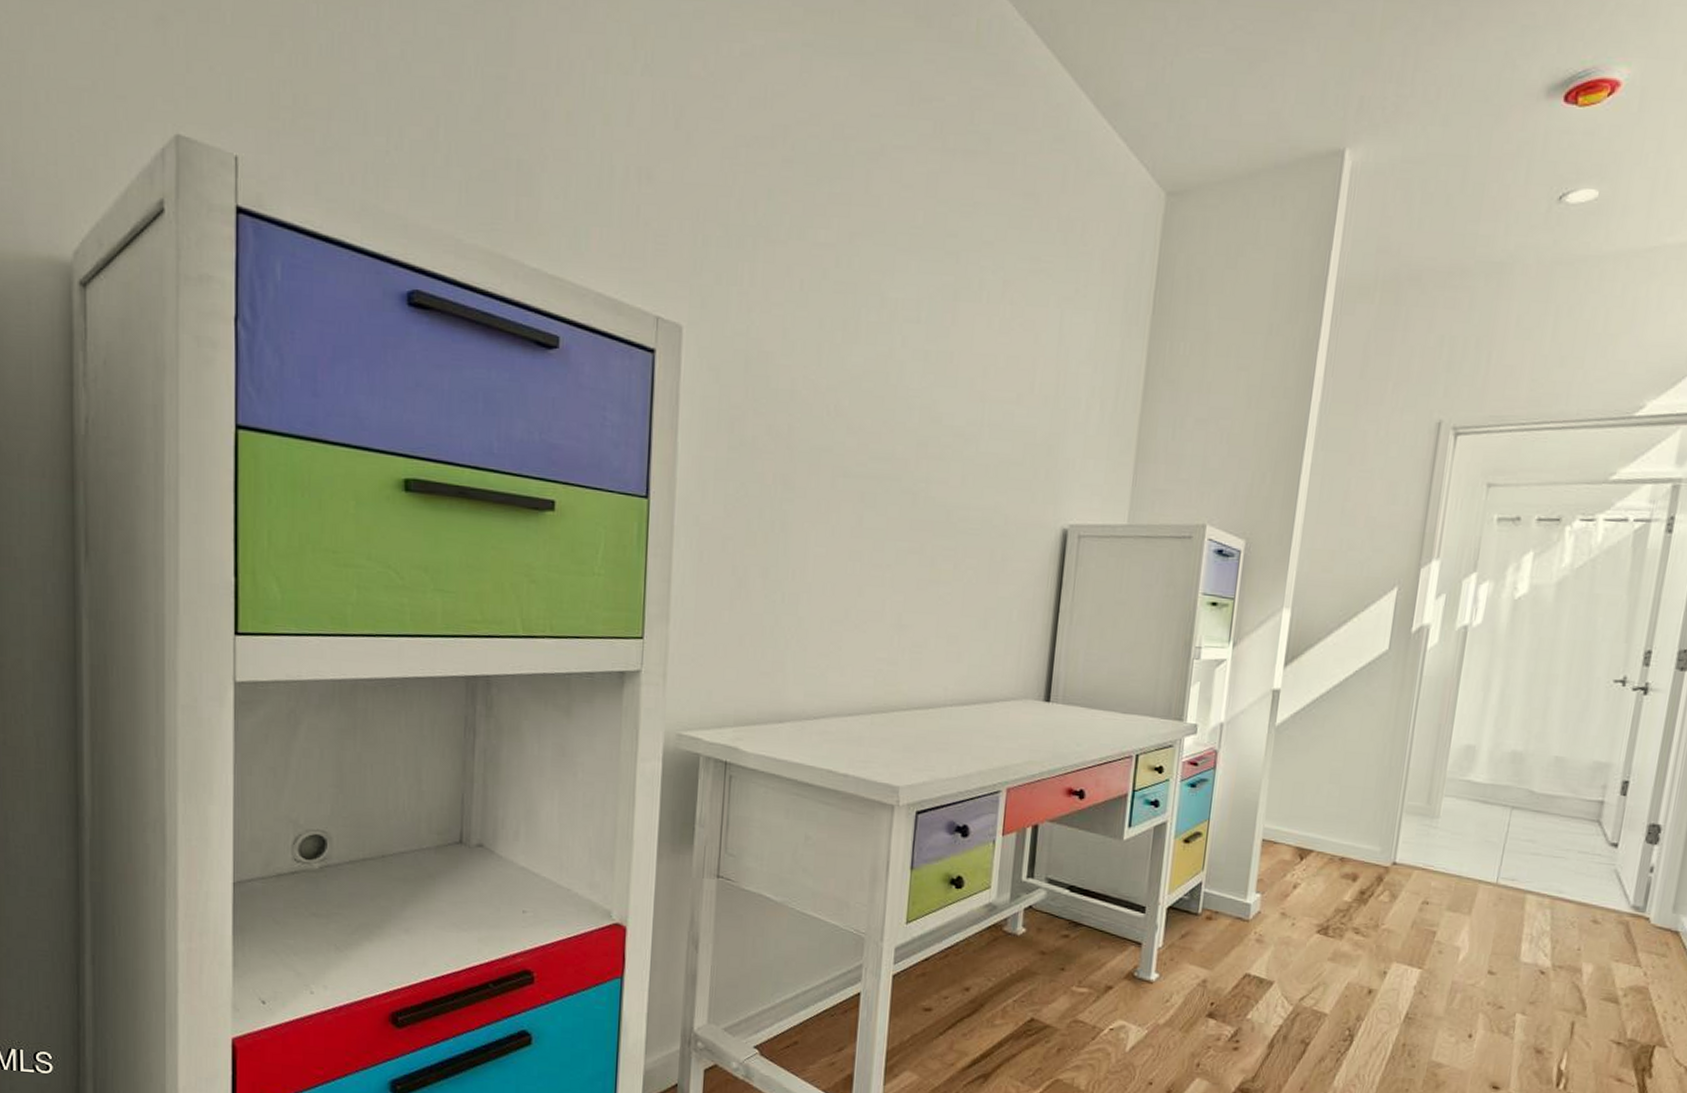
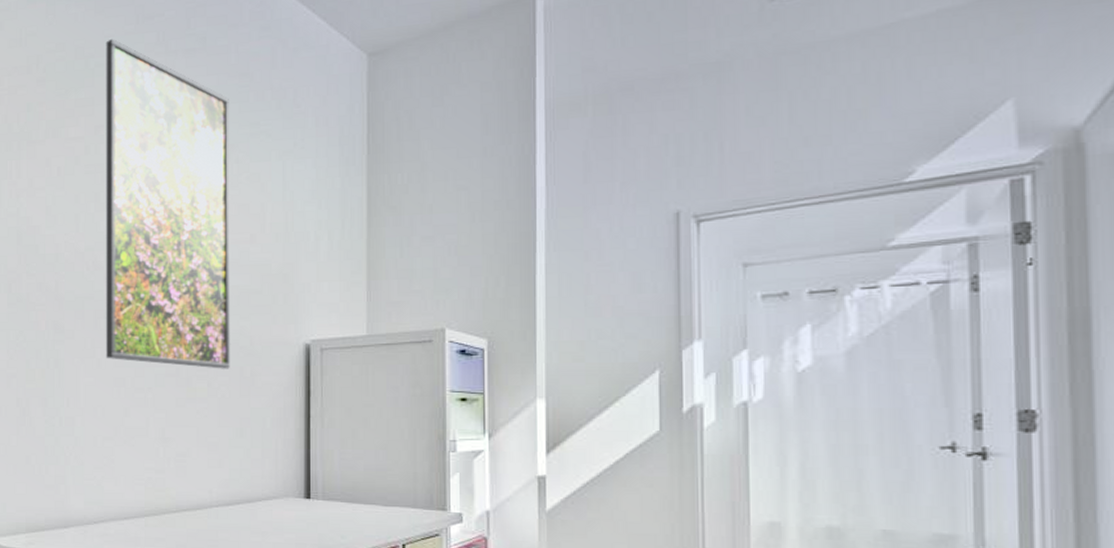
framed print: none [841,119,1010,551] -> present [105,38,231,369]

